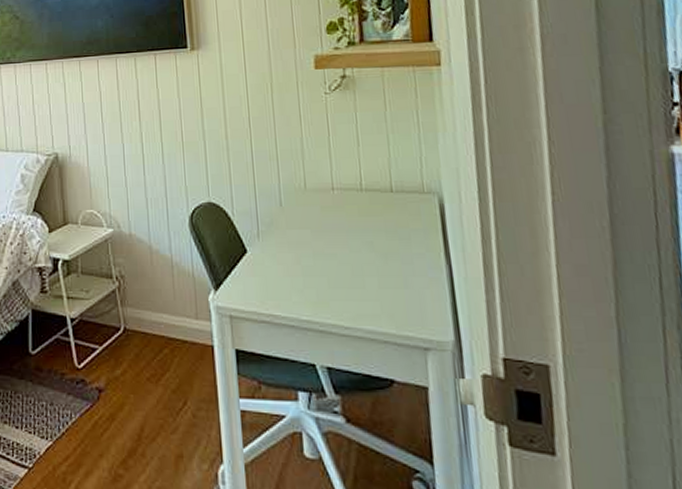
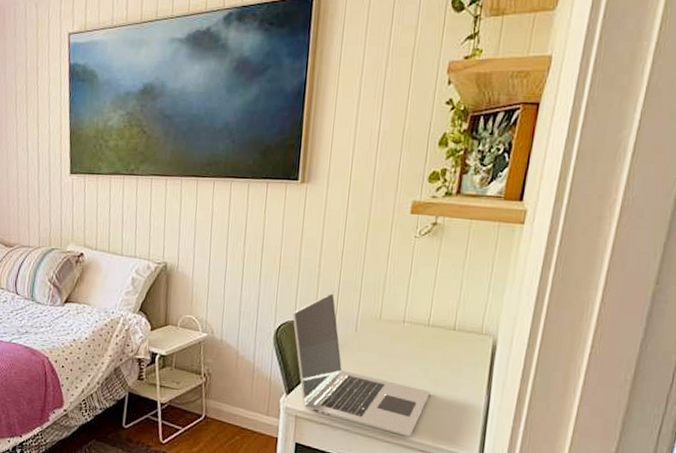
laptop: none [205,166,381,326] -> present [292,293,431,437]

